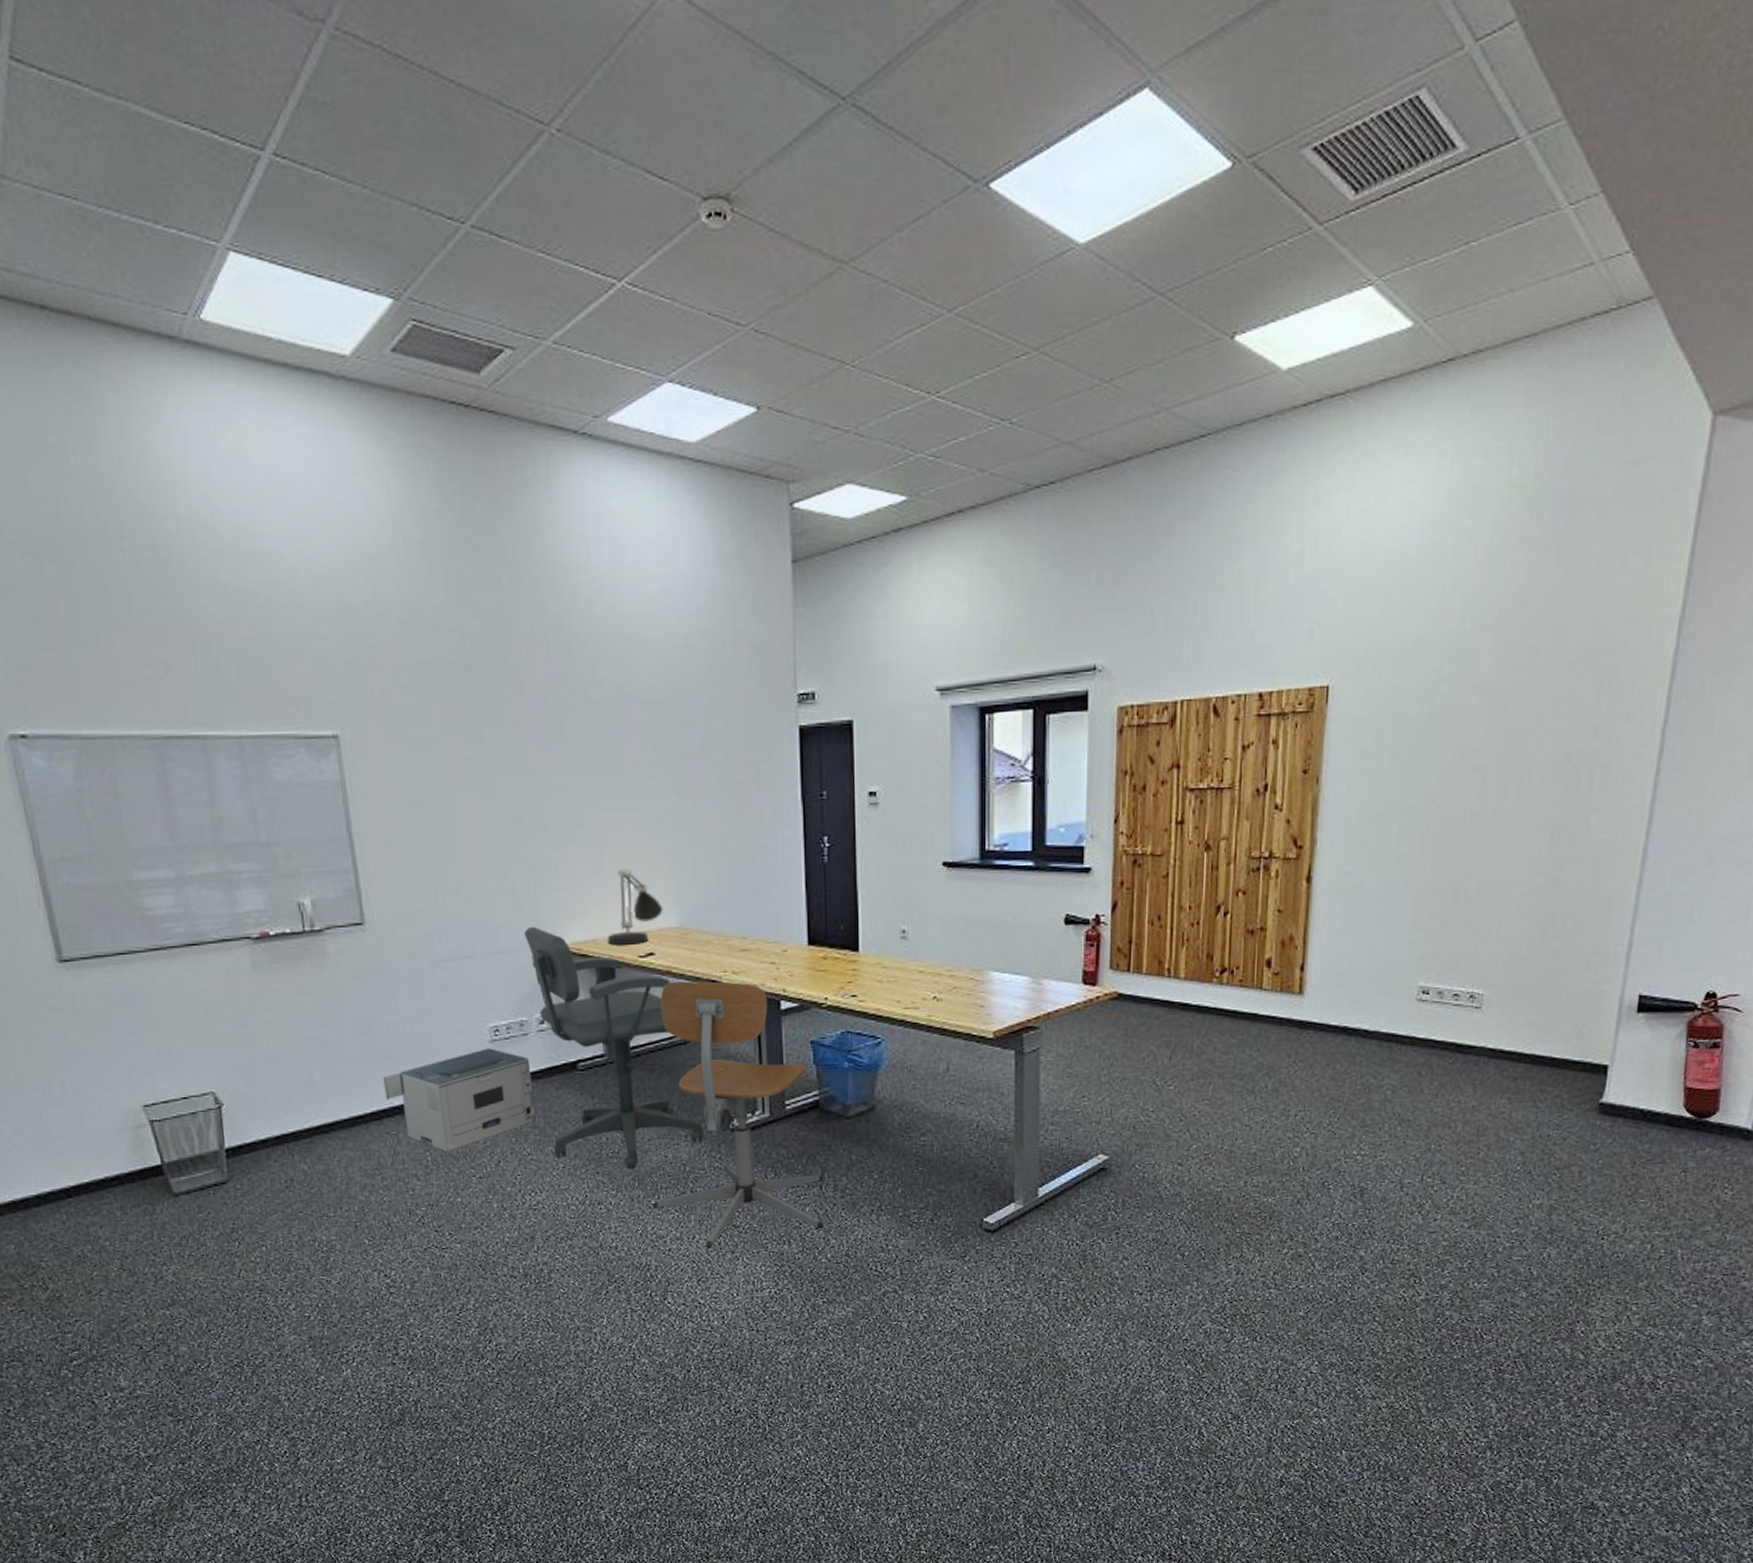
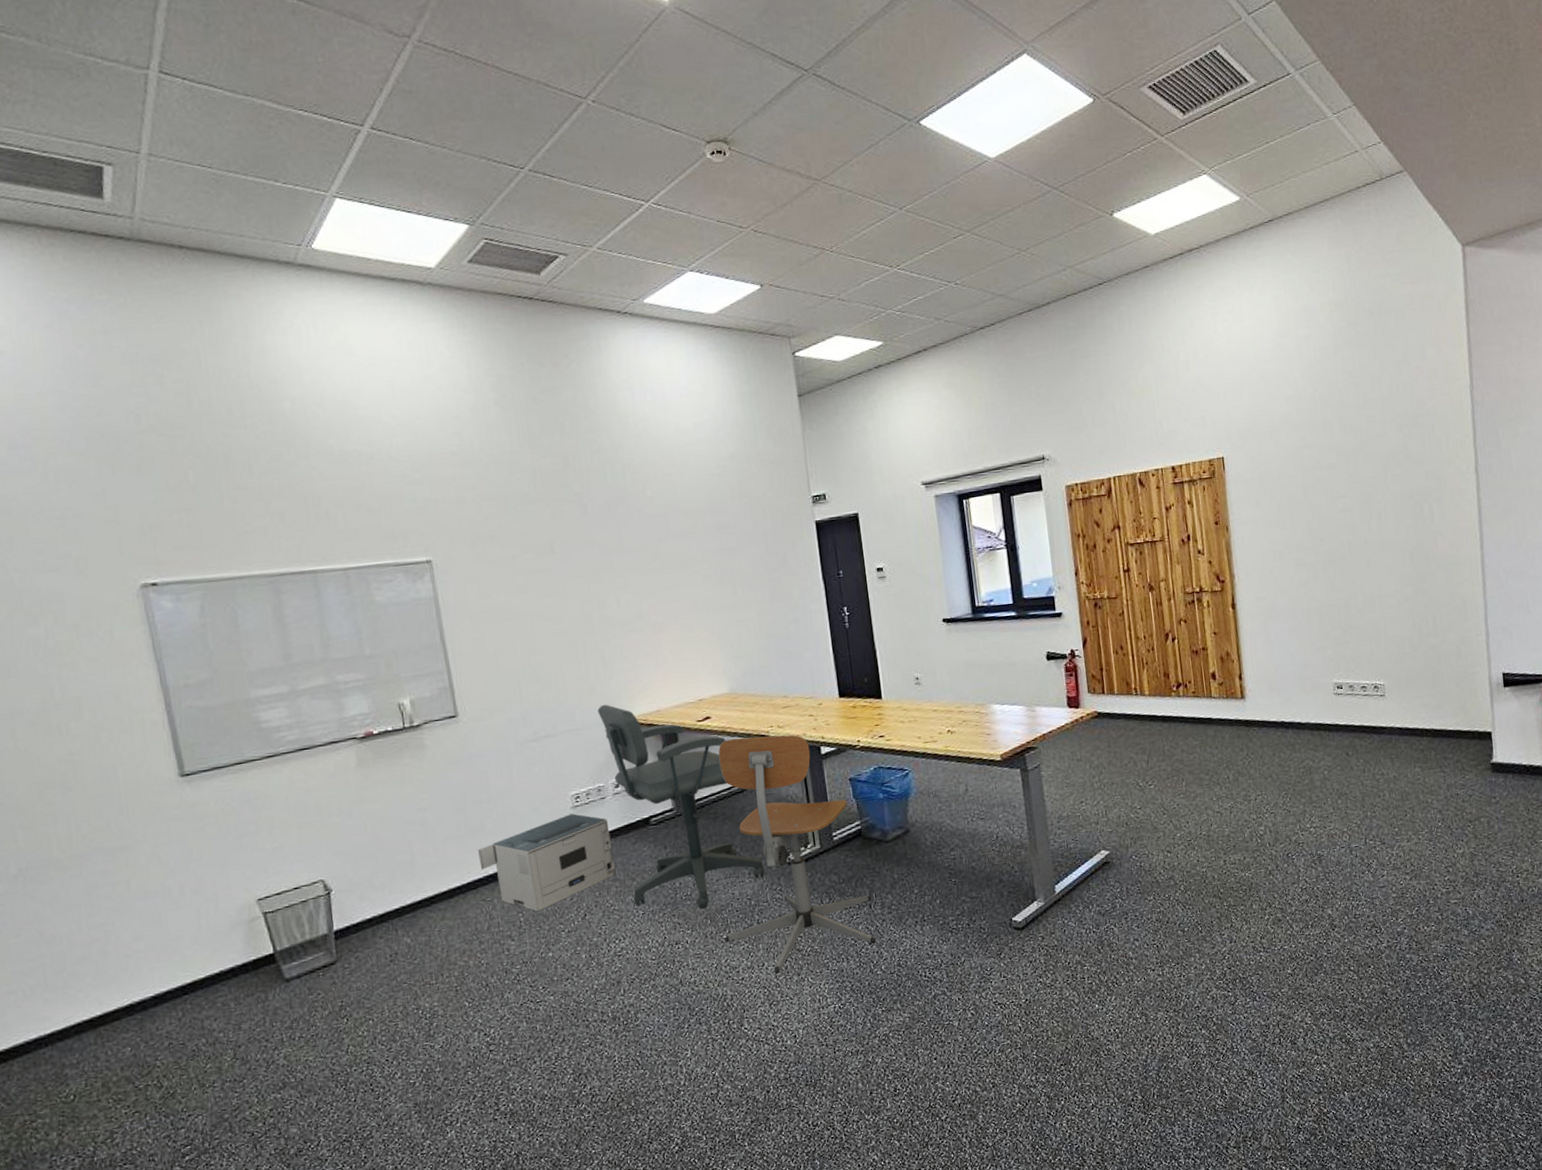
desk lamp: present [608,869,663,946] -> none [670,648,715,714]

